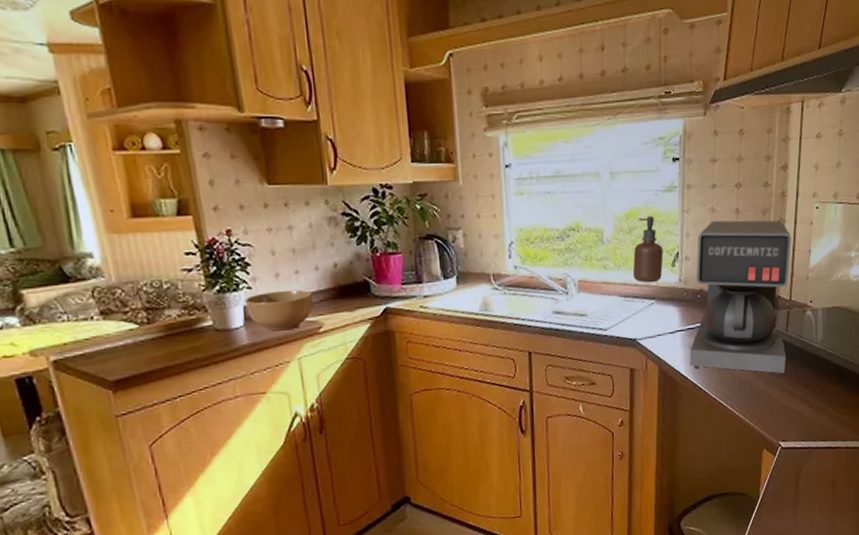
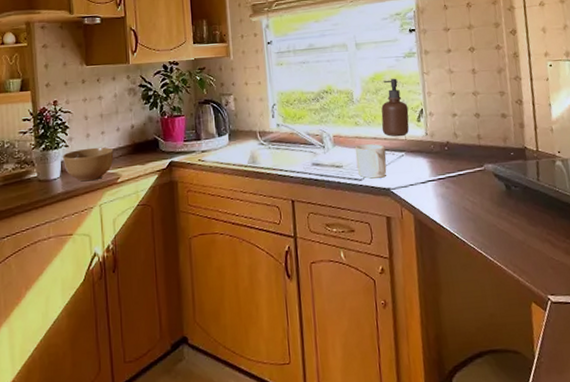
mug: none [601,289,635,329] -> present [354,143,387,179]
coffee maker: present [689,220,792,375] -> none [439,78,543,225]

